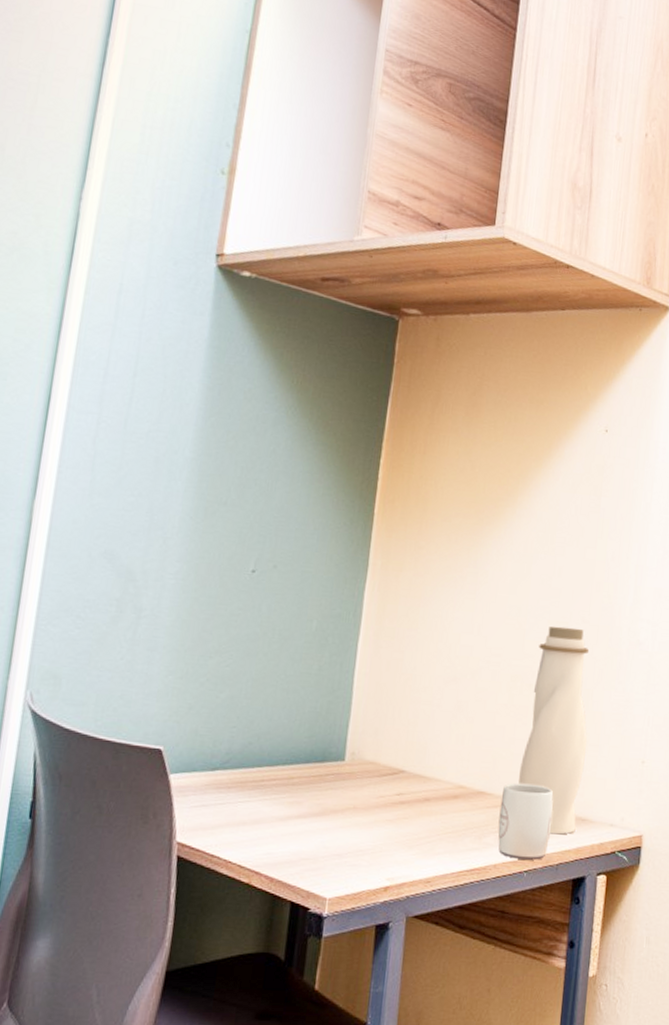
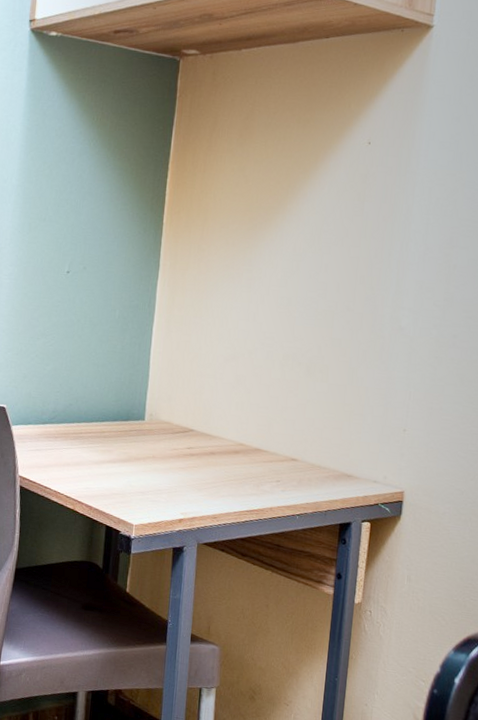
mug: present [497,782,554,860] -> none [273,443,322,506]
water bottle: present [519,626,590,835] -> none [291,314,354,487]

